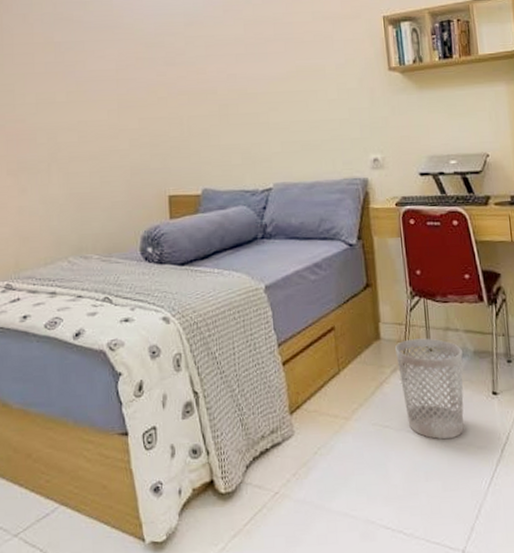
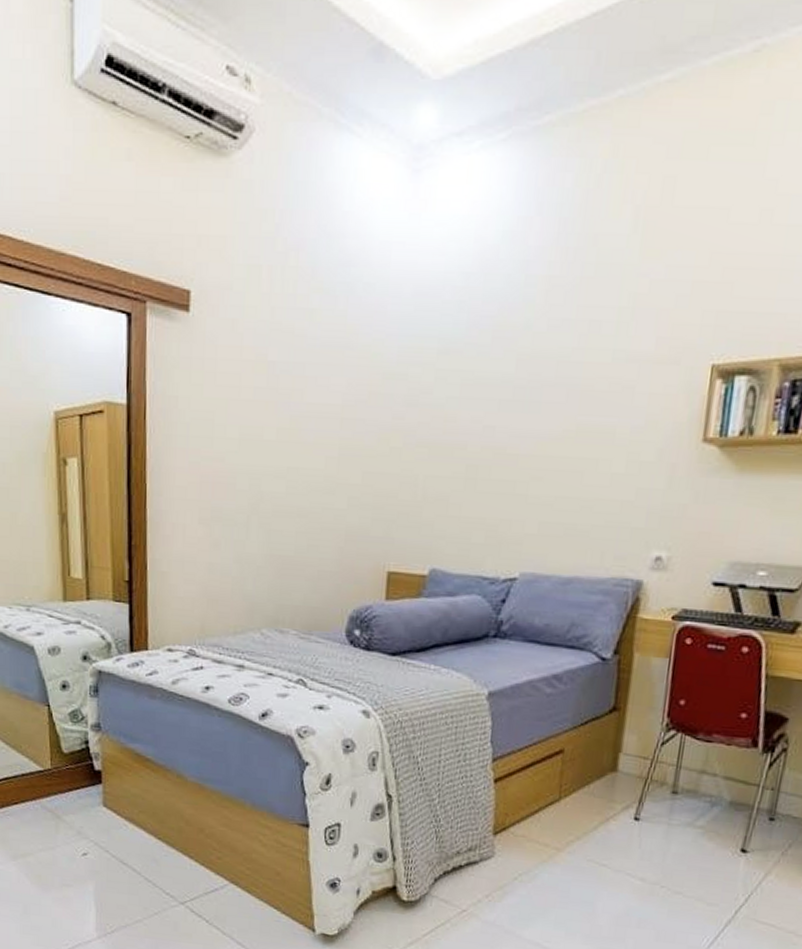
wastebasket: present [395,338,464,440] -> none [630,776,716,890]

